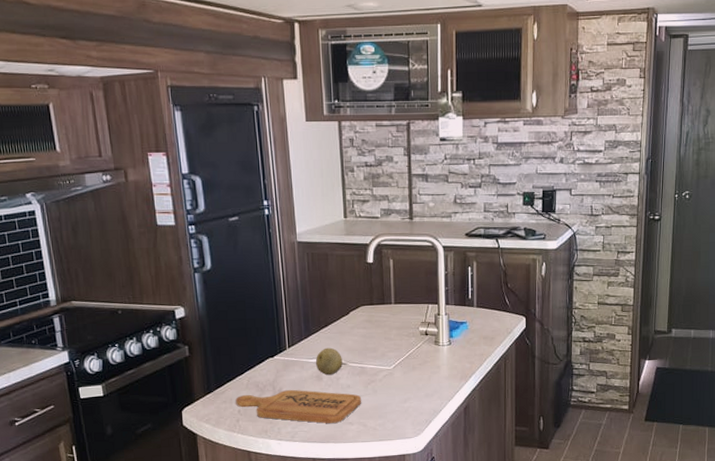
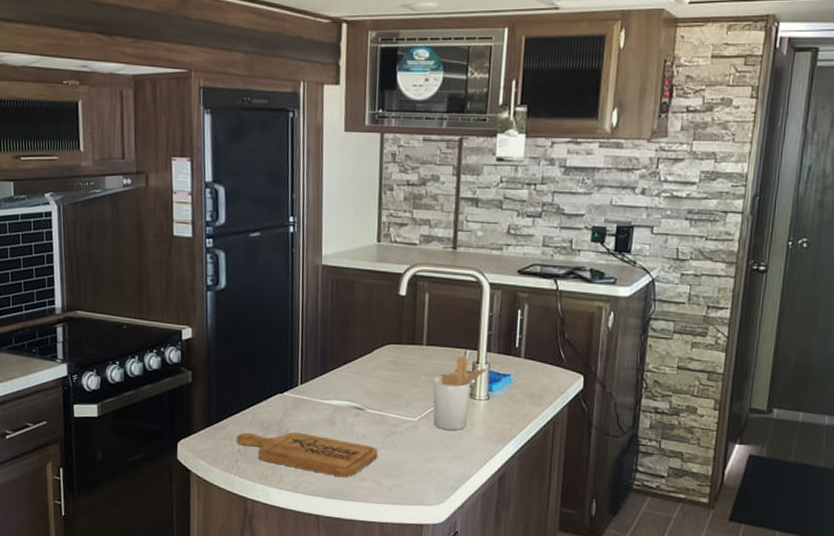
fruit: present [315,347,342,375] -> none [329,388,360,421]
utensil holder: none [402,309,450,373] -> present [432,355,491,430]

